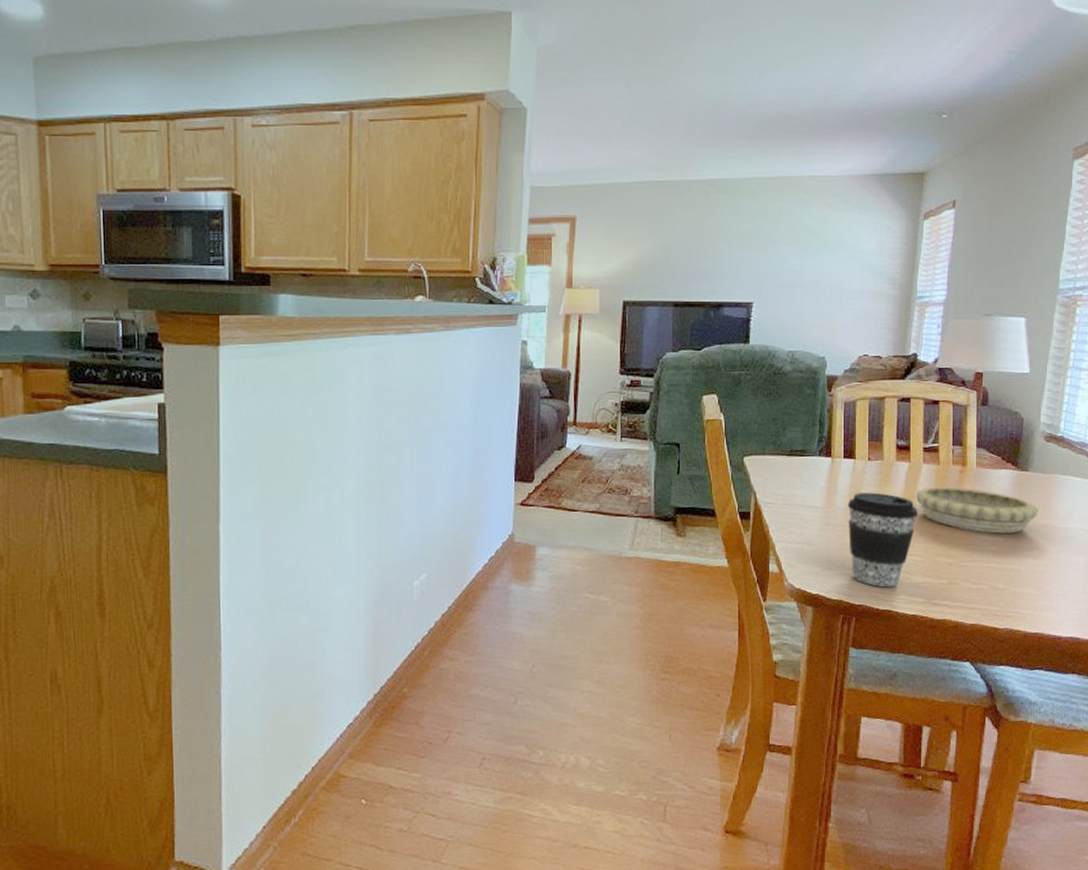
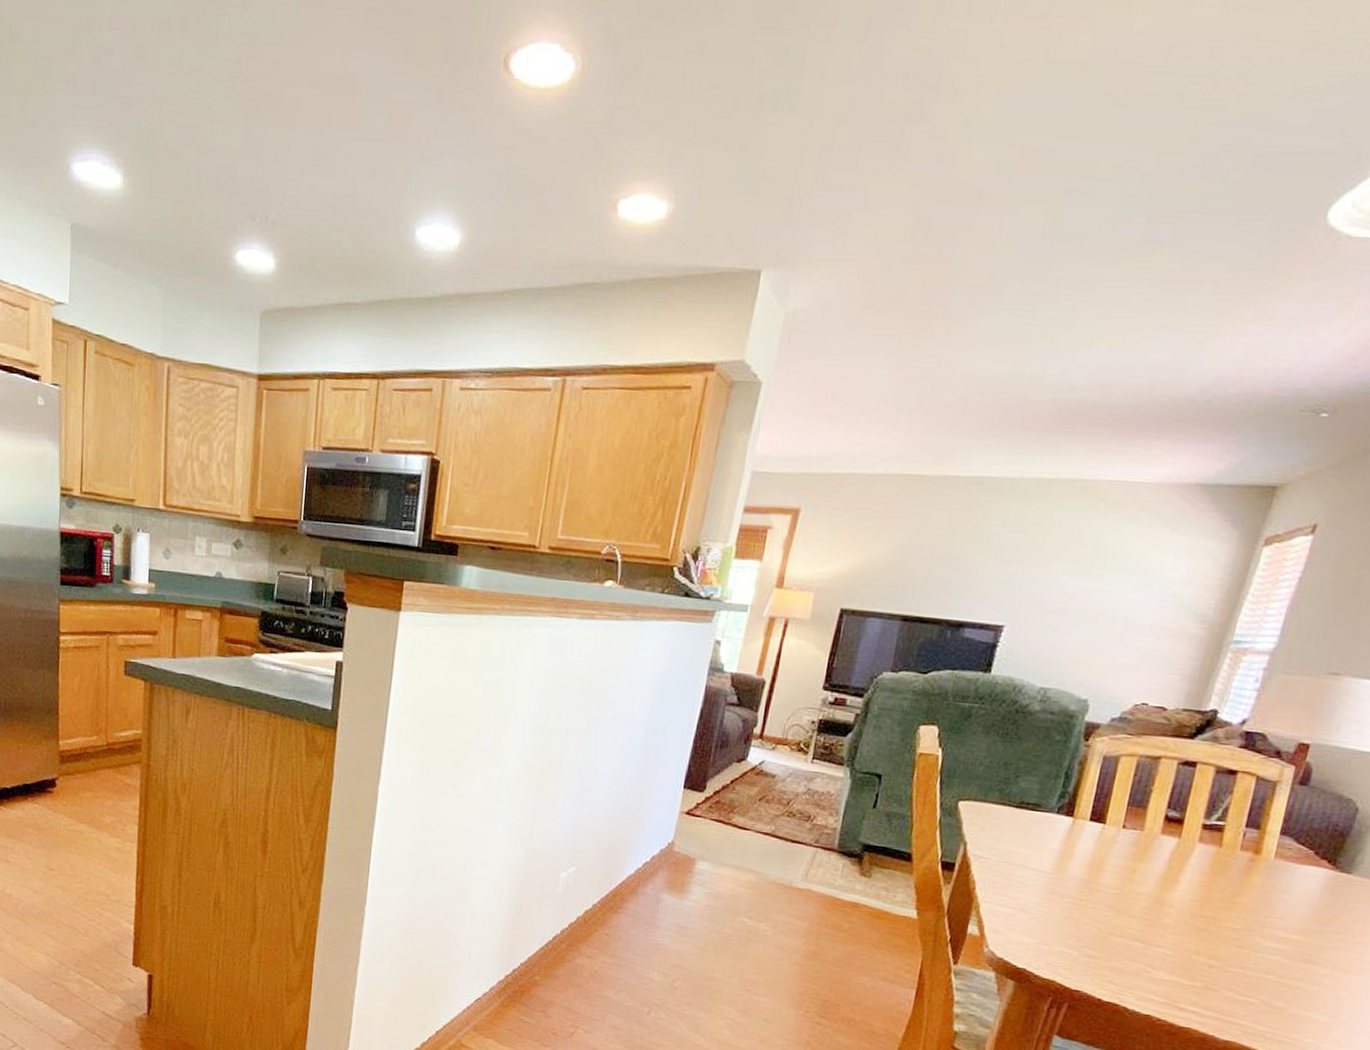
coffee cup: present [847,492,919,588] -> none [1073,863,1179,979]
decorative bowl: present [915,487,1039,533] -> none [1179,871,1356,946]

